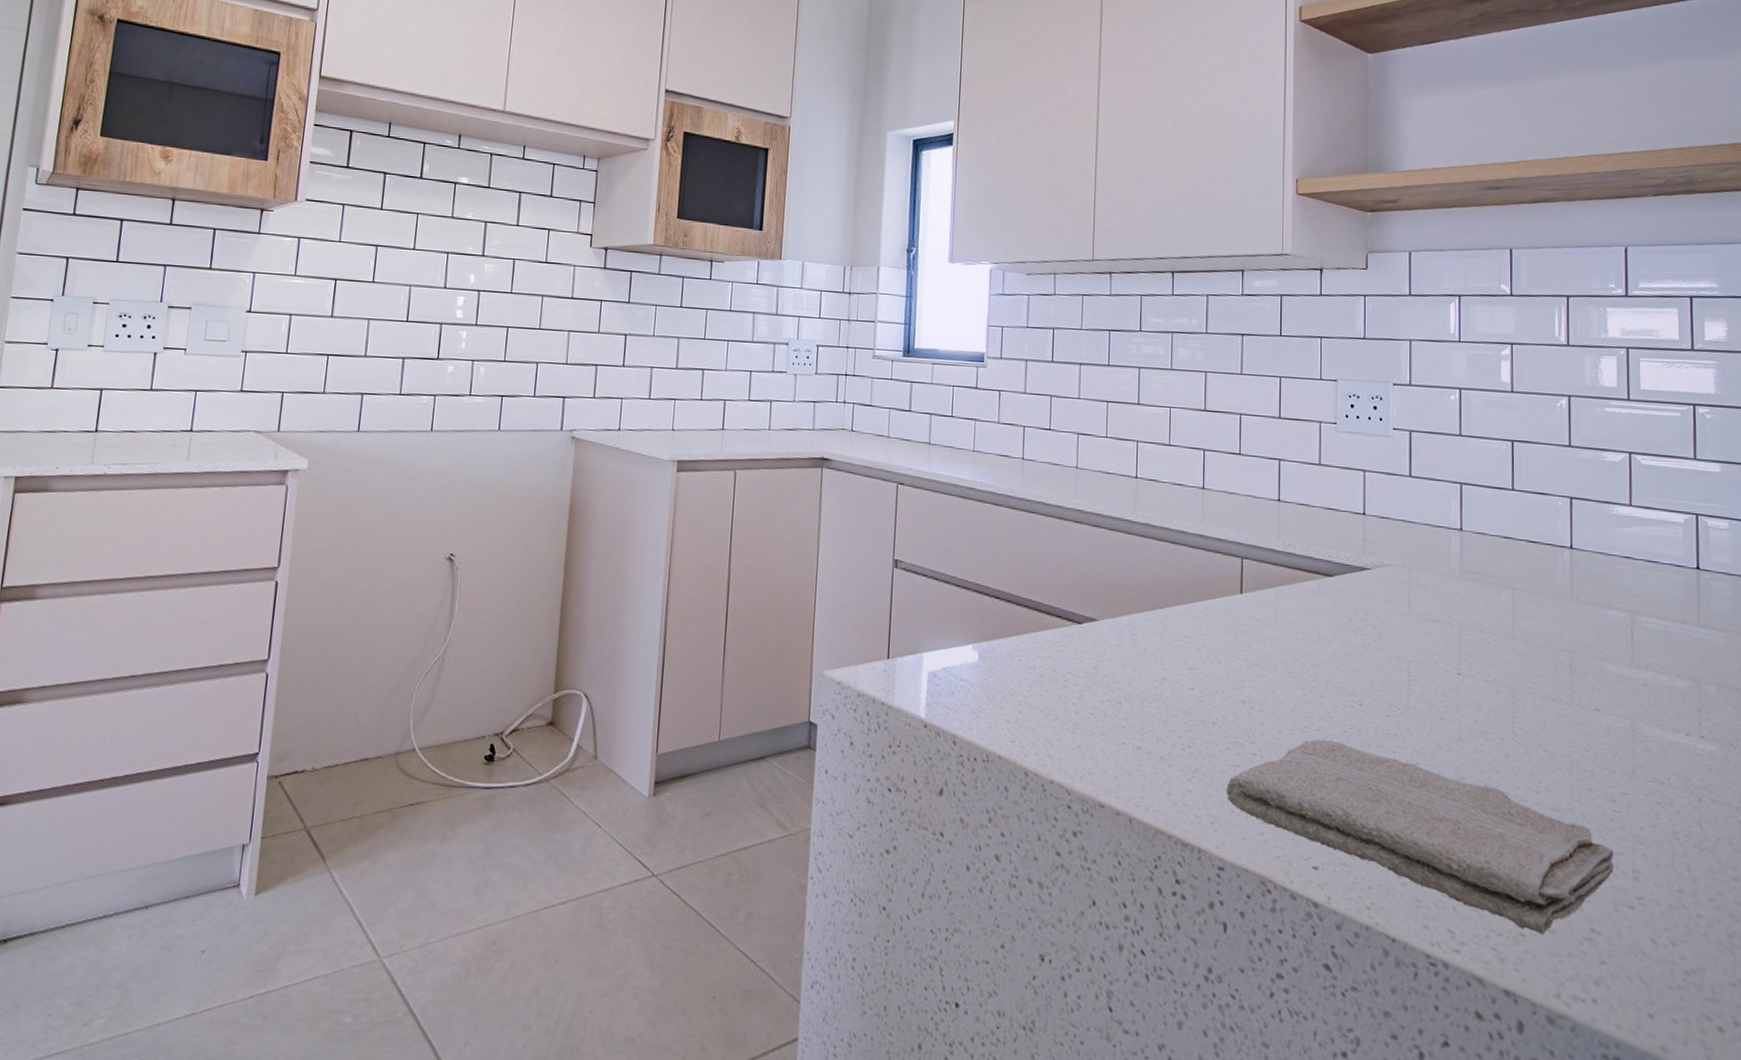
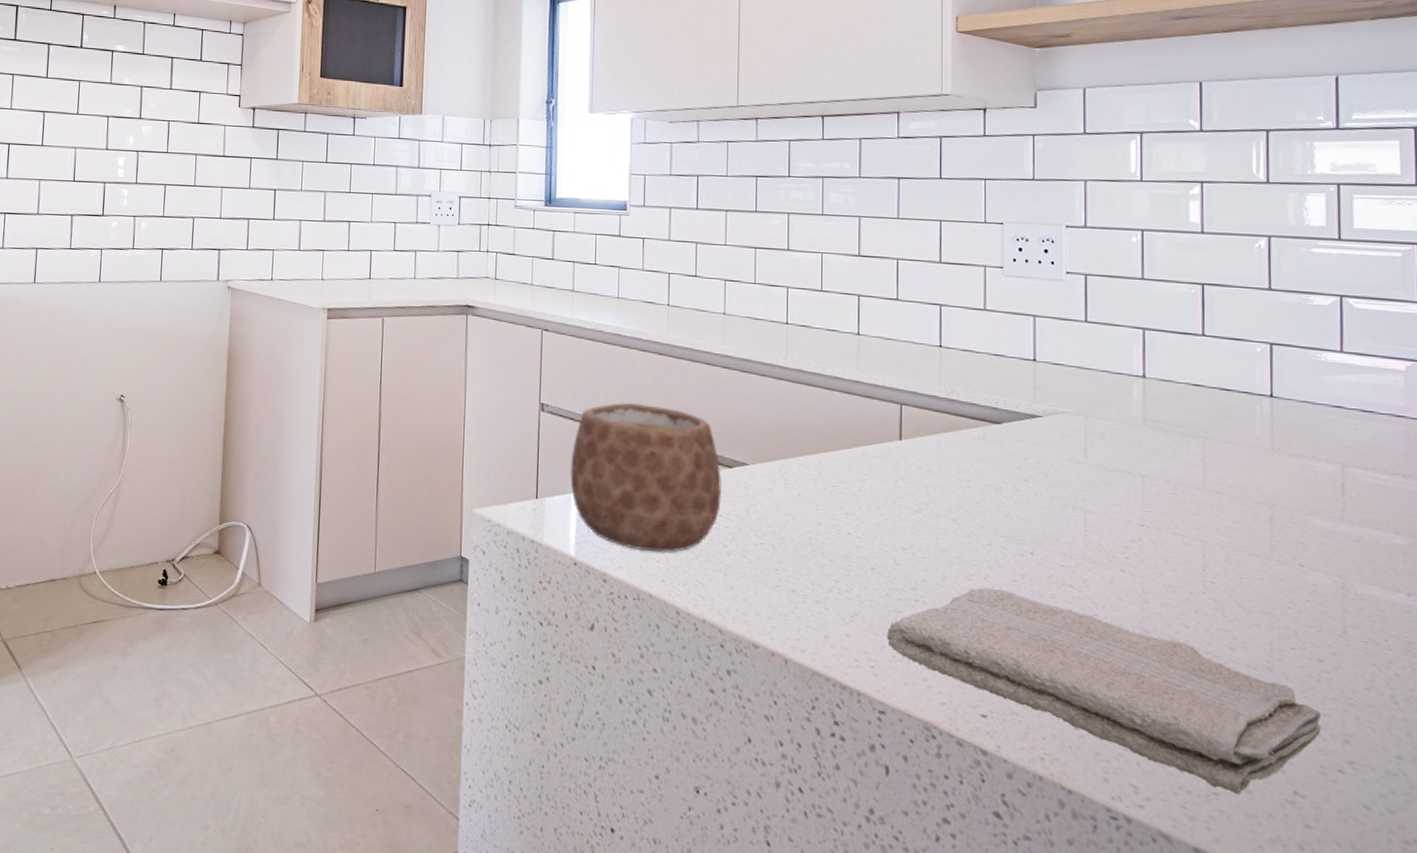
mug: none [922,558,1072,712] -> present [570,402,723,552]

